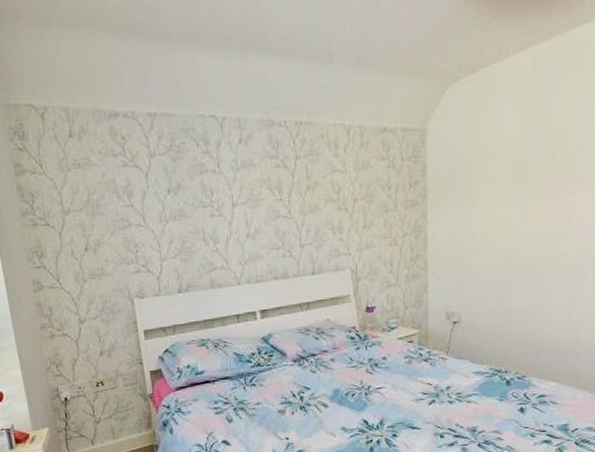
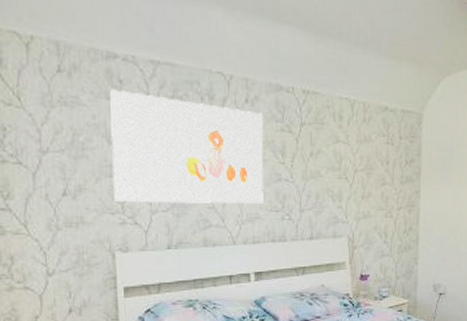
wall art: none [115,146,264,252] -> present [110,89,264,203]

